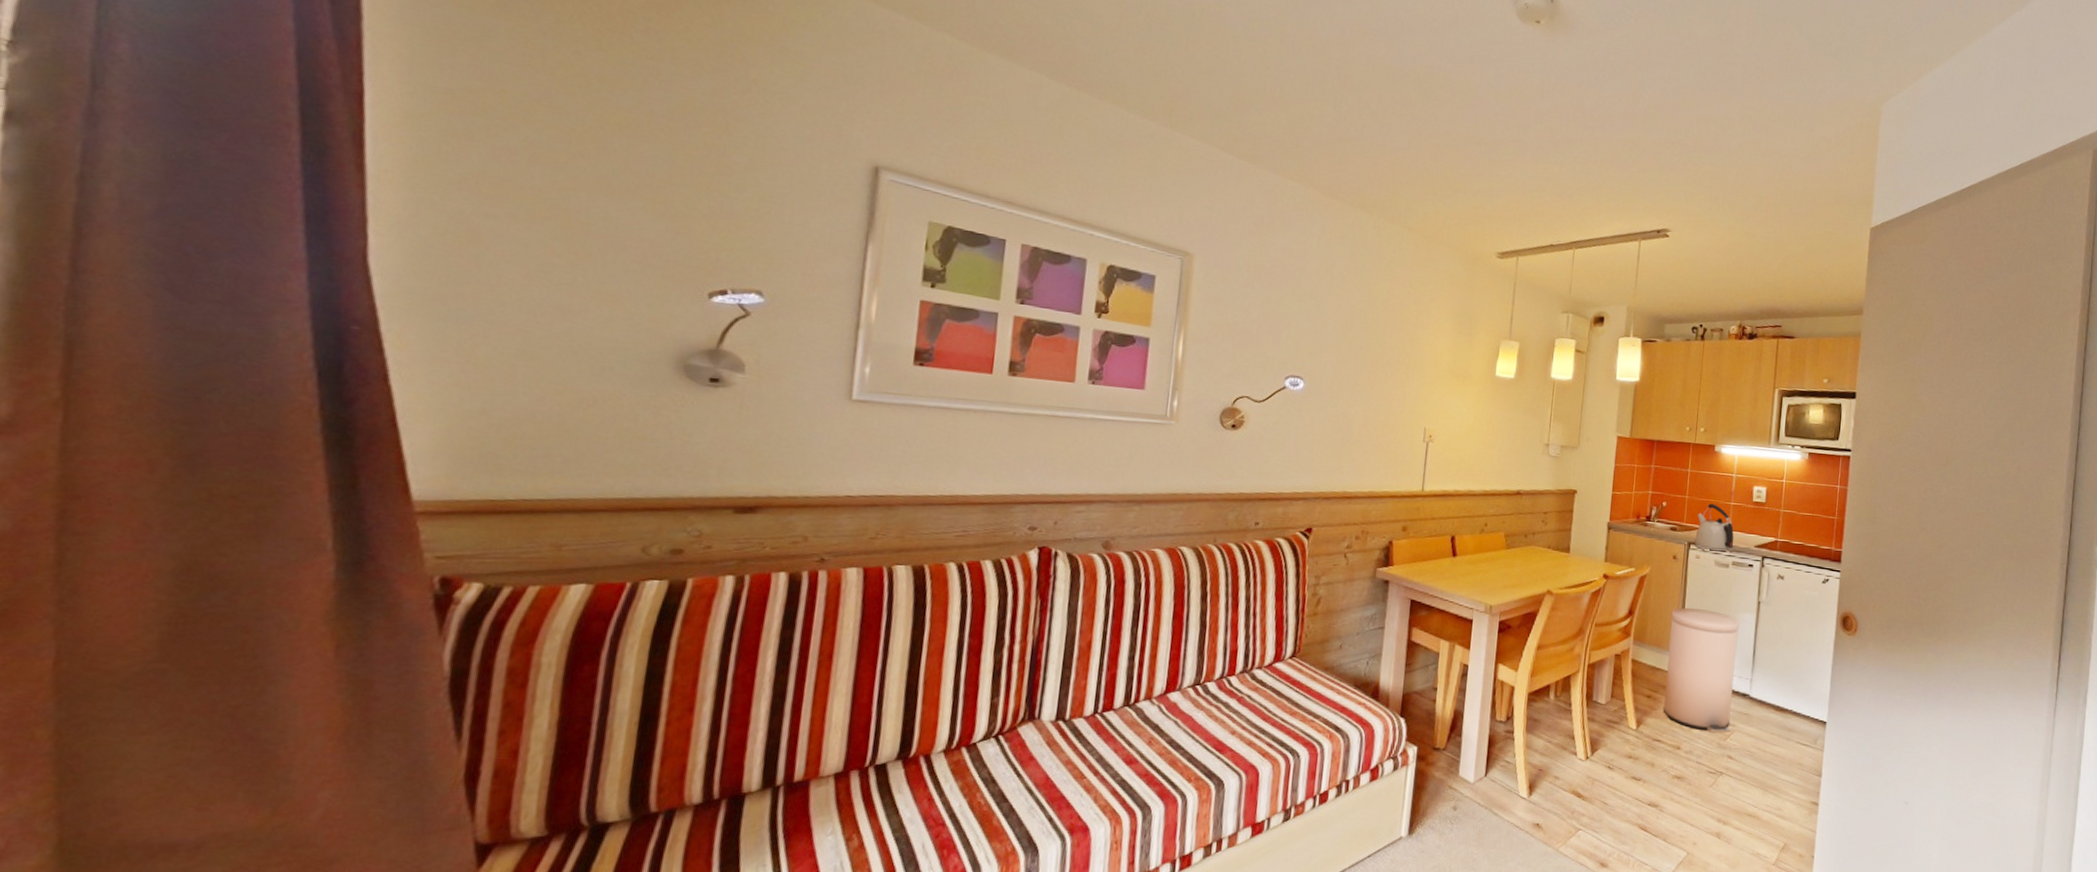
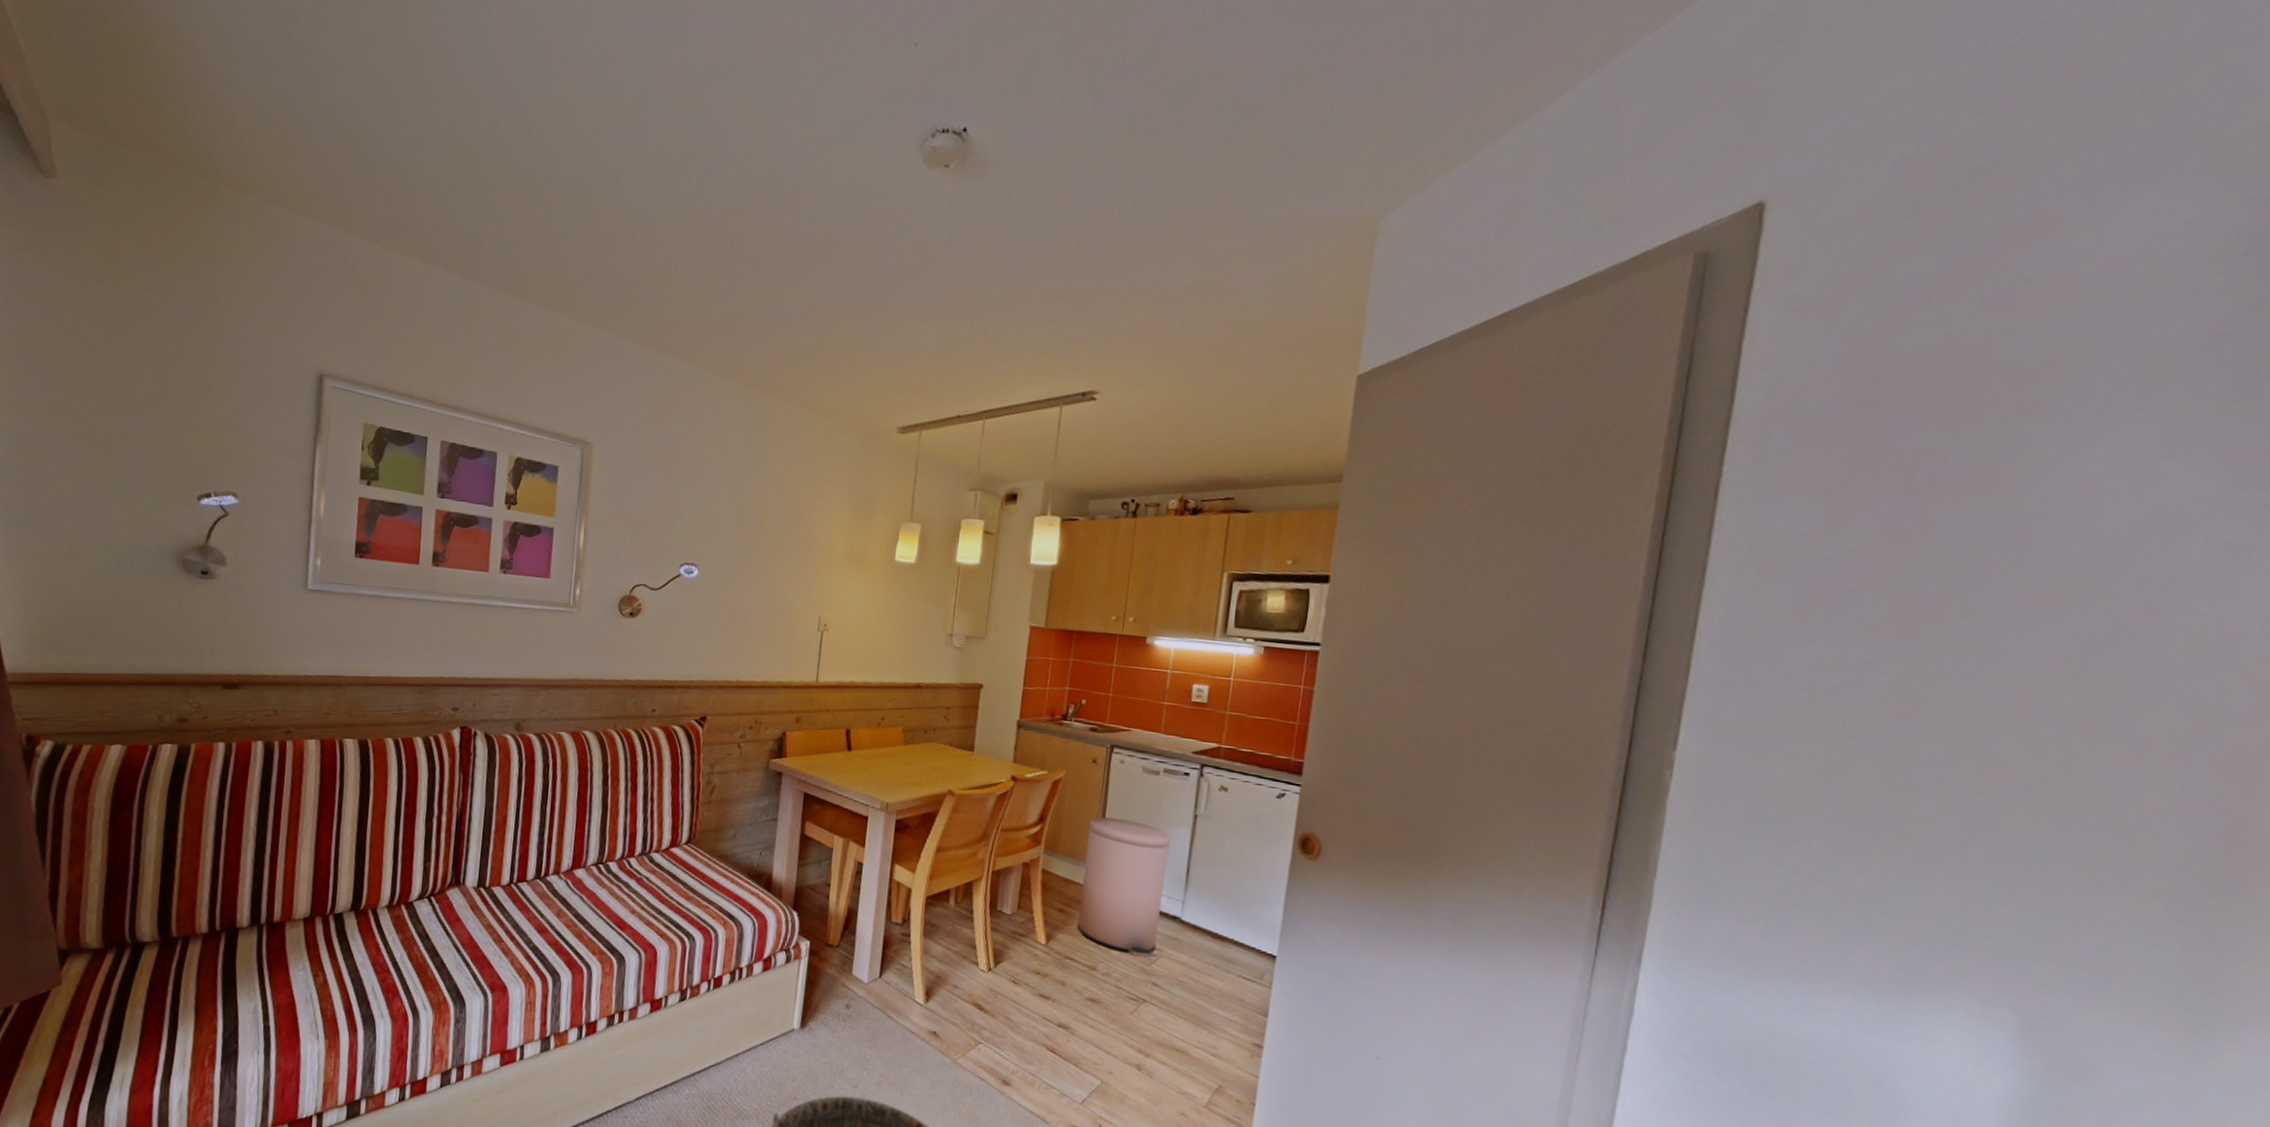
kettle: present [1694,503,1734,553] -> none [1118,702,1167,759]

